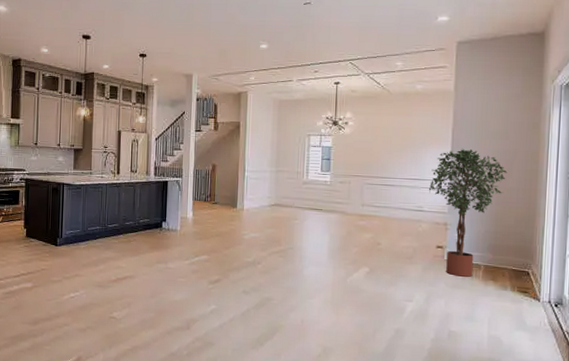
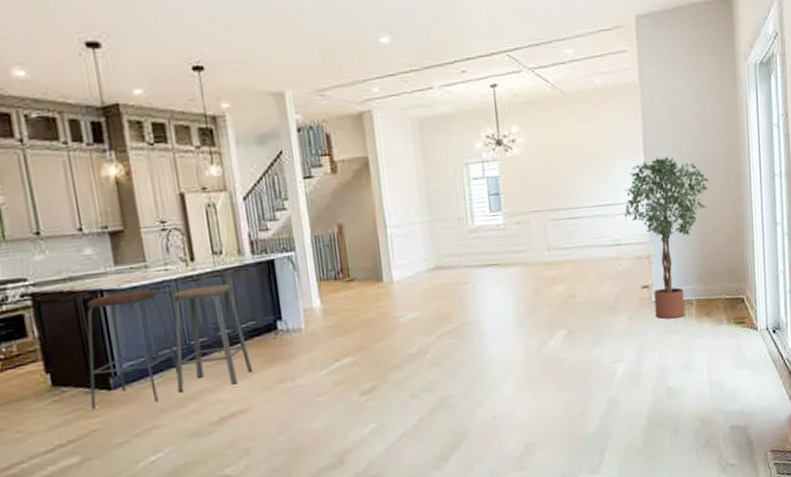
bar stool: none [44,187,99,260] -> present [87,289,184,411]
bar stool: none [95,191,142,258] -> present [172,284,252,393]

